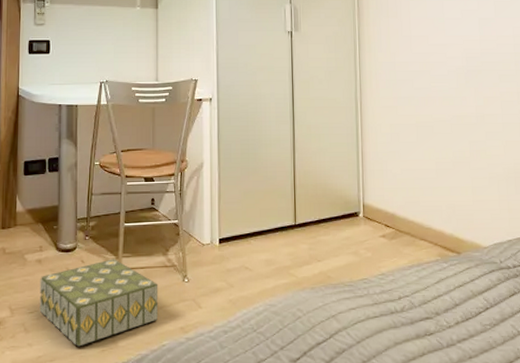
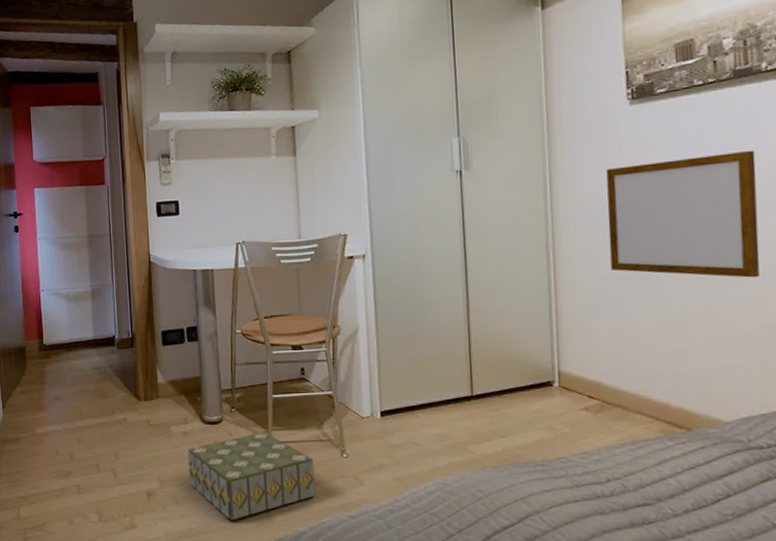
writing board: none [400,32,506,131] -> present [606,150,760,278]

